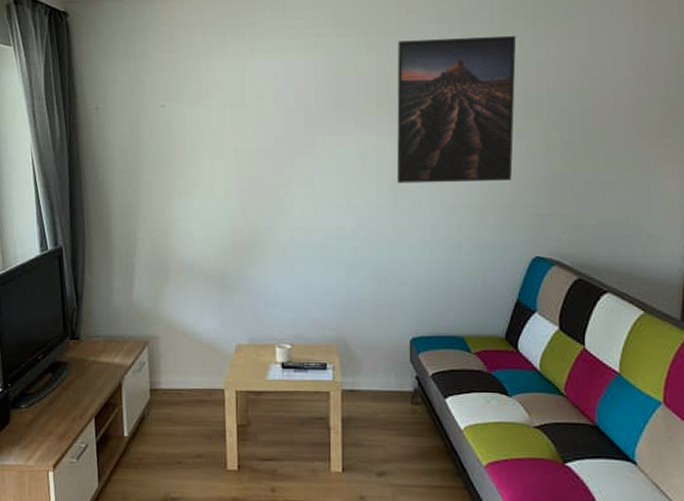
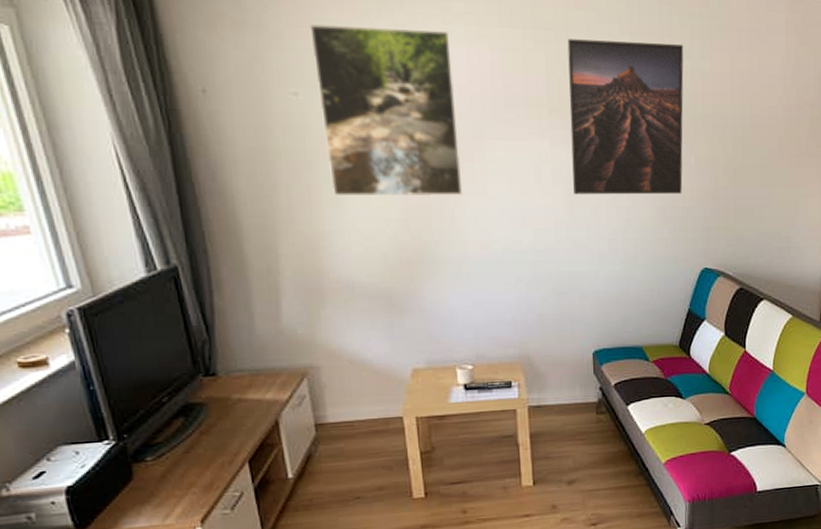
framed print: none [178,45,293,189] -> present [308,23,463,197]

